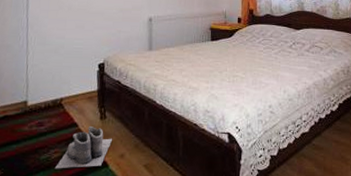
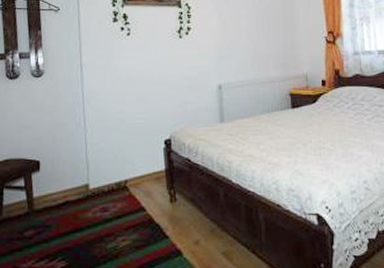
boots: present [54,125,112,169] -> none [123,209,184,259]

